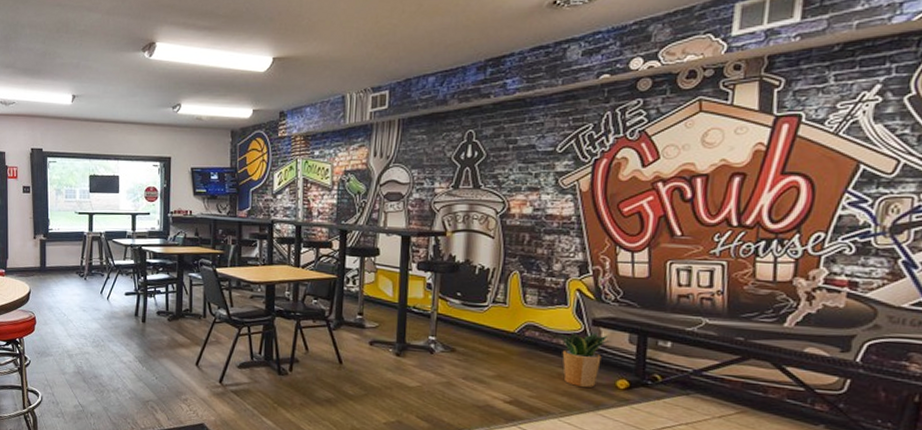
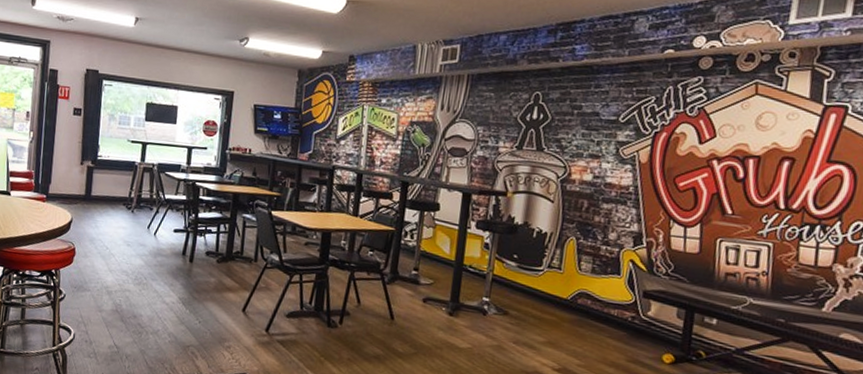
potted plant: present [558,331,612,388] -> none [609,302,660,361]

